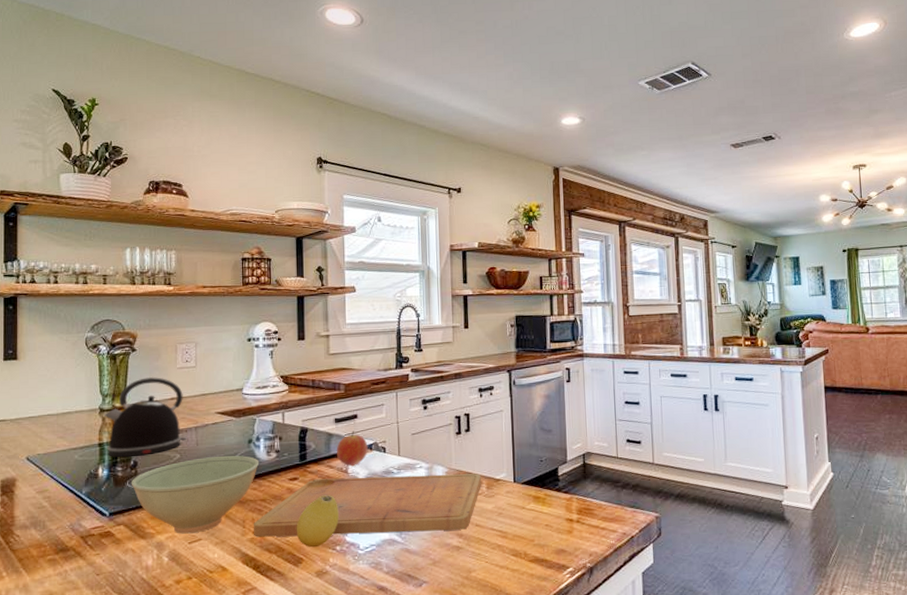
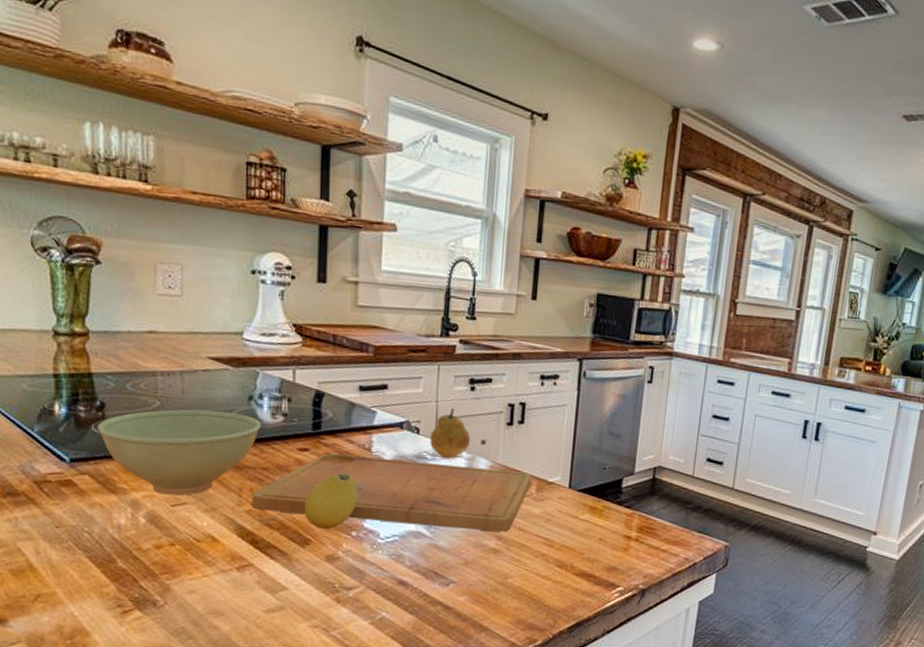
kettle: present [103,377,186,458] -> none [58,300,168,397]
fruit: present [336,430,368,466] -> none [358,403,398,444]
pear: none [395,427,441,470] -> present [430,408,487,458]

